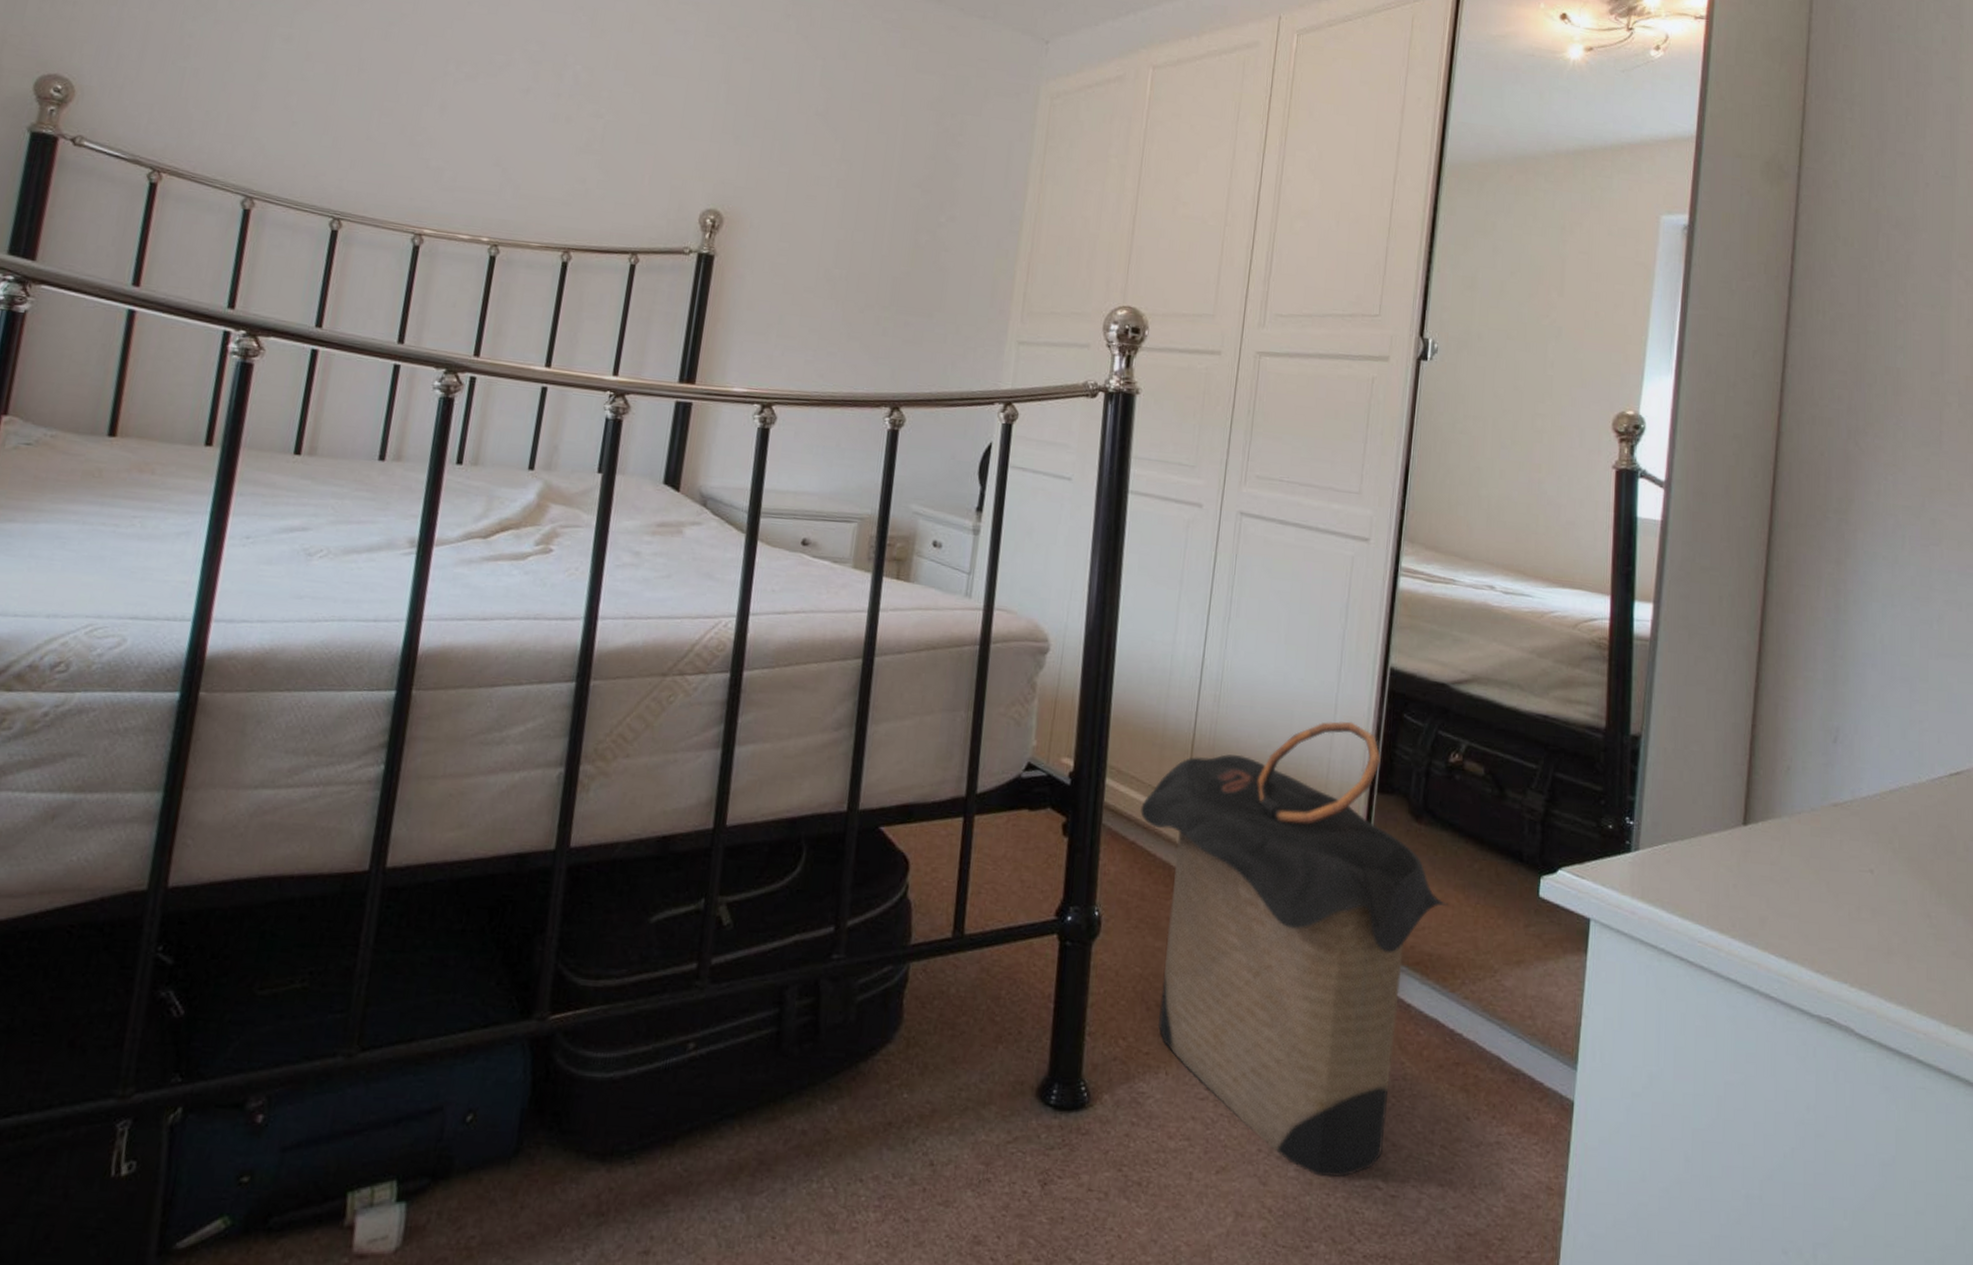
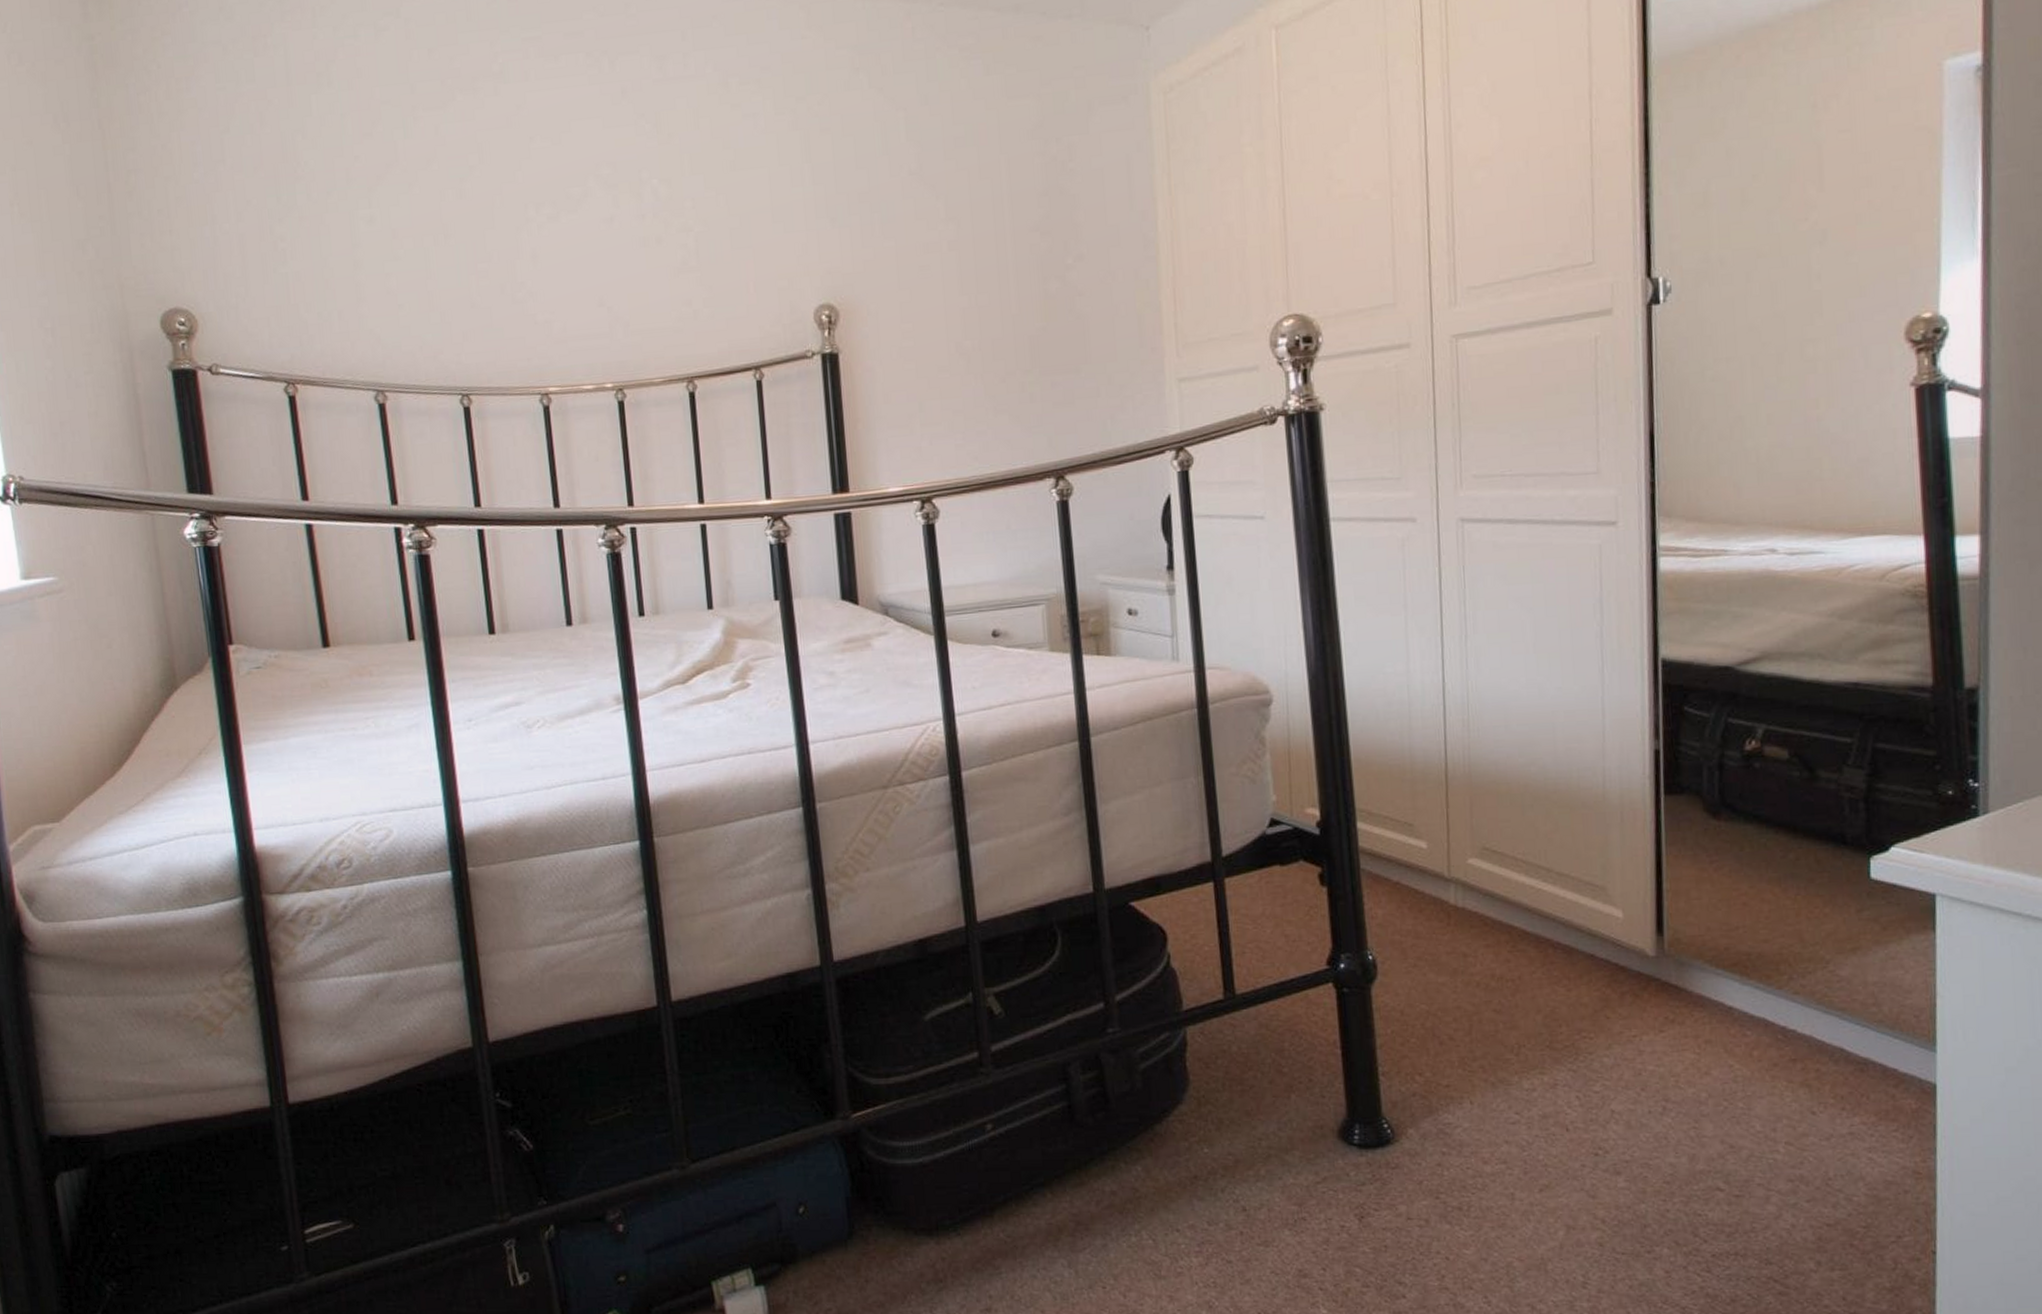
laundry hamper: present [1139,721,1449,1178] -> none [1399,724,1764,1185]

